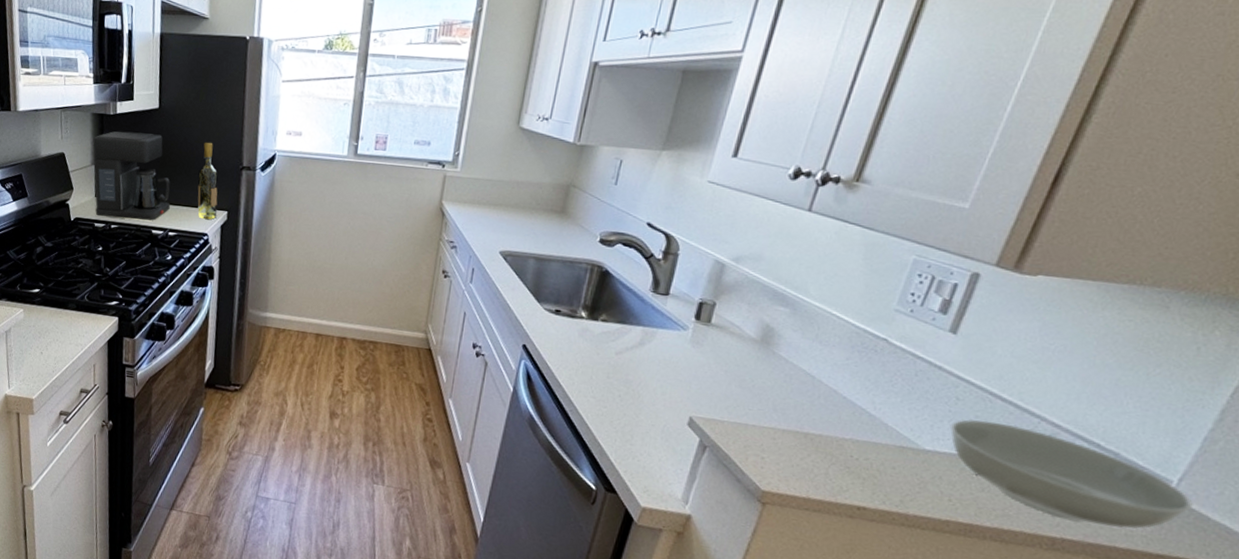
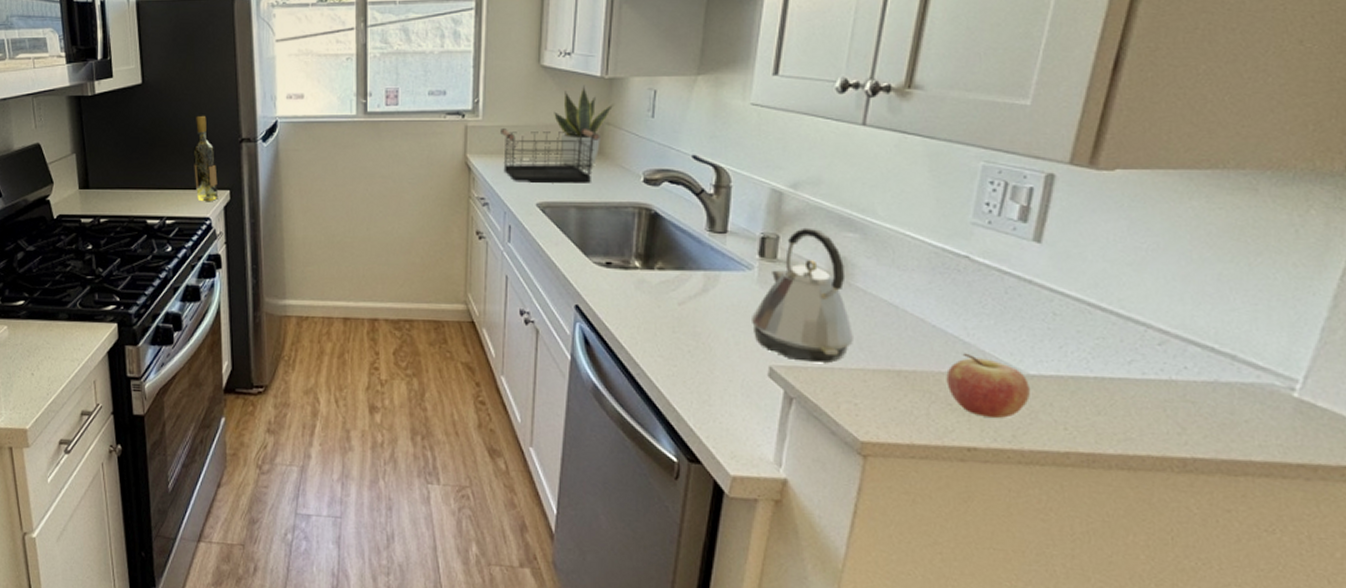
coffee maker: present [93,131,171,221] -> none [71,113,165,211]
dish rack: none [473,181,566,238] -> present [500,127,600,183]
potted plant: none [525,148,582,223] -> present [554,85,615,167]
kettle: none [679,298,772,420] -> present [752,227,853,364]
fruit: none [848,424,924,485] -> present [946,353,1030,418]
bowl: present [949,418,1193,529] -> none [1051,334,1324,439]

